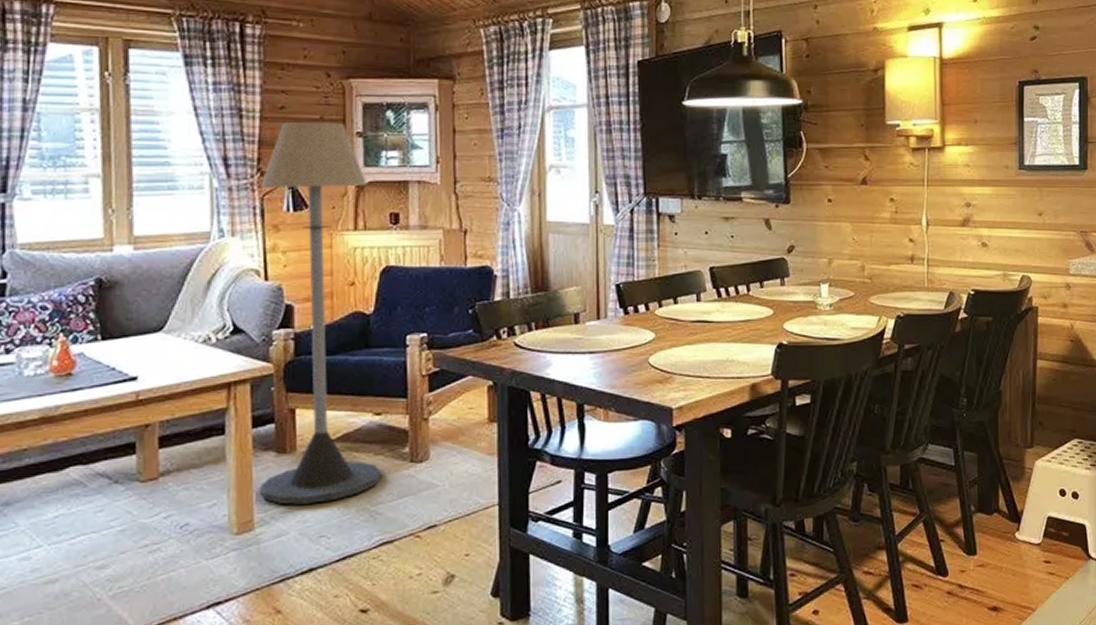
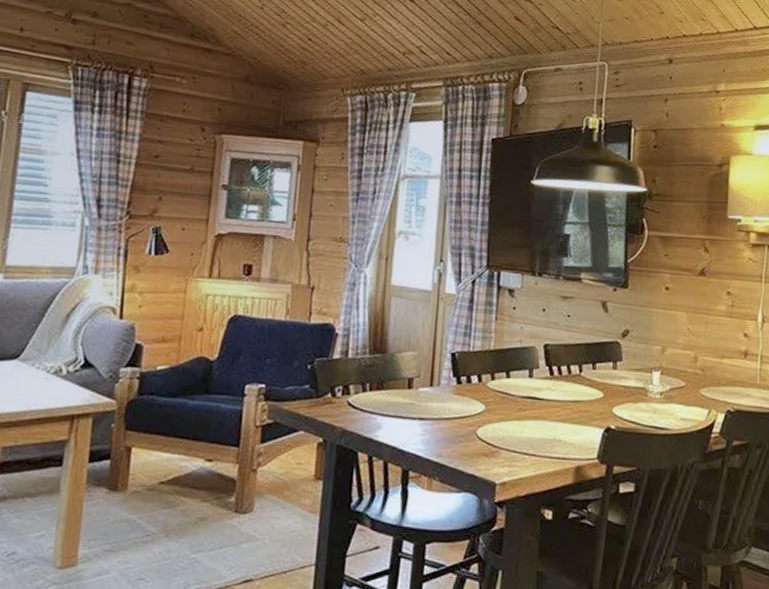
floor lamp: present [260,121,381,505] -> none [87,170,226,545]

